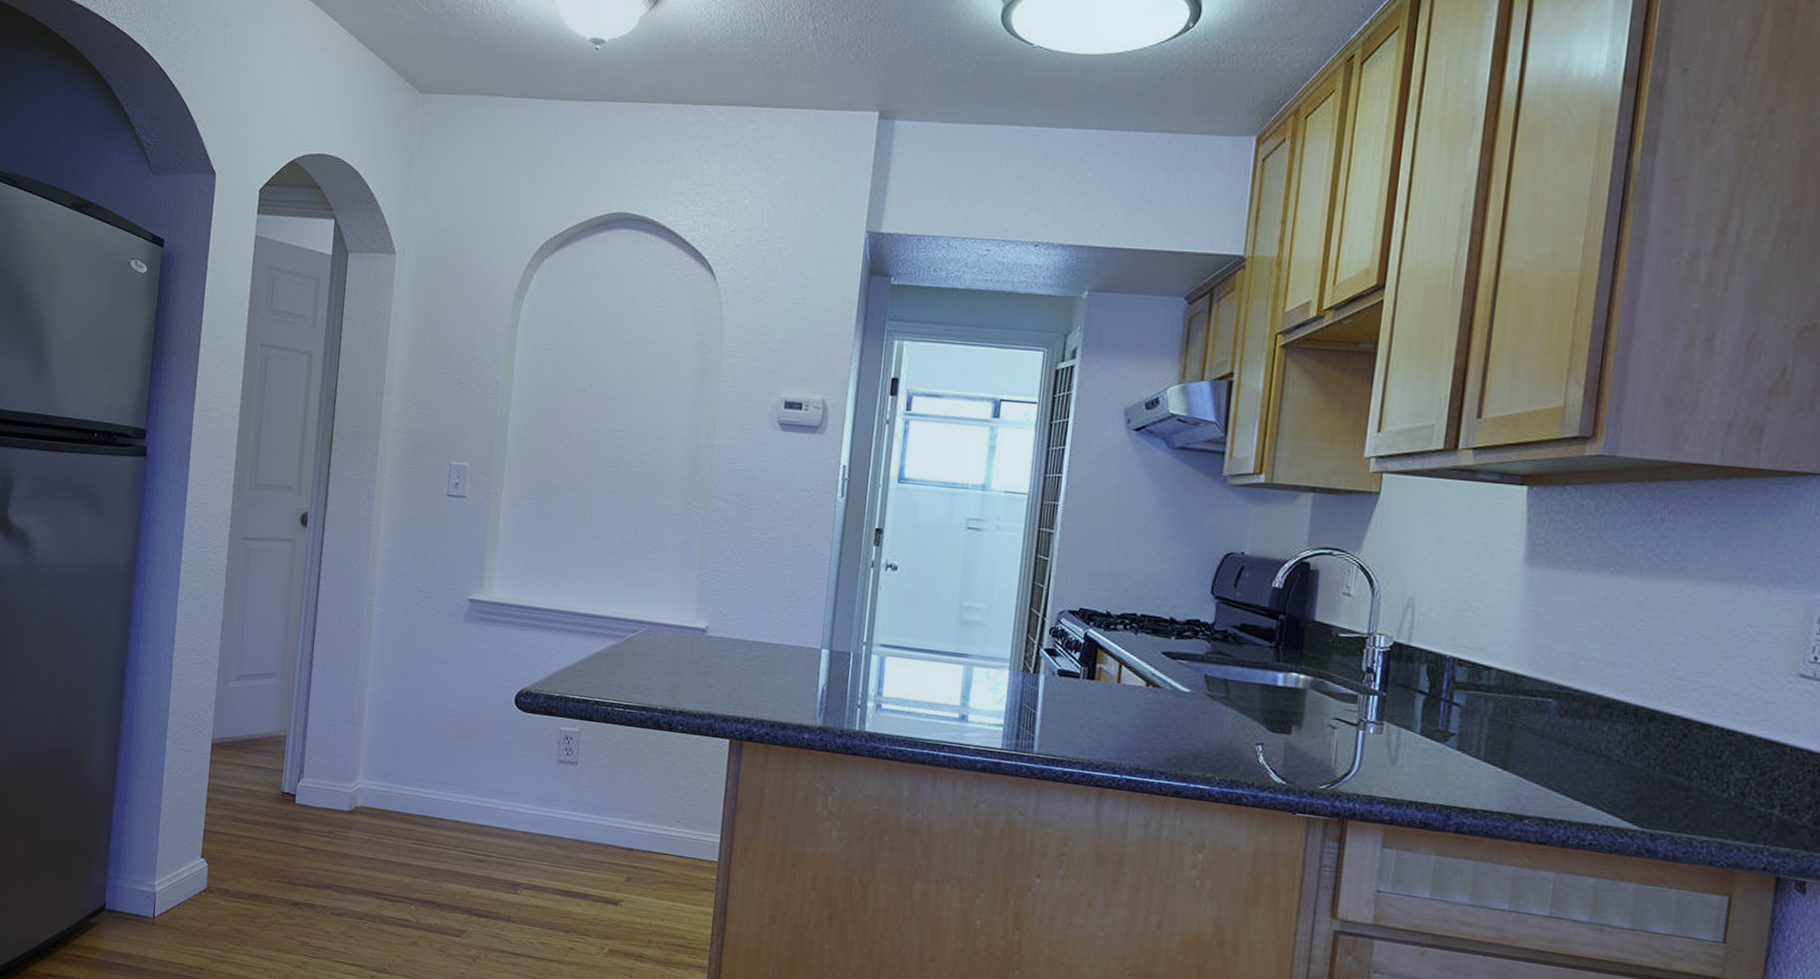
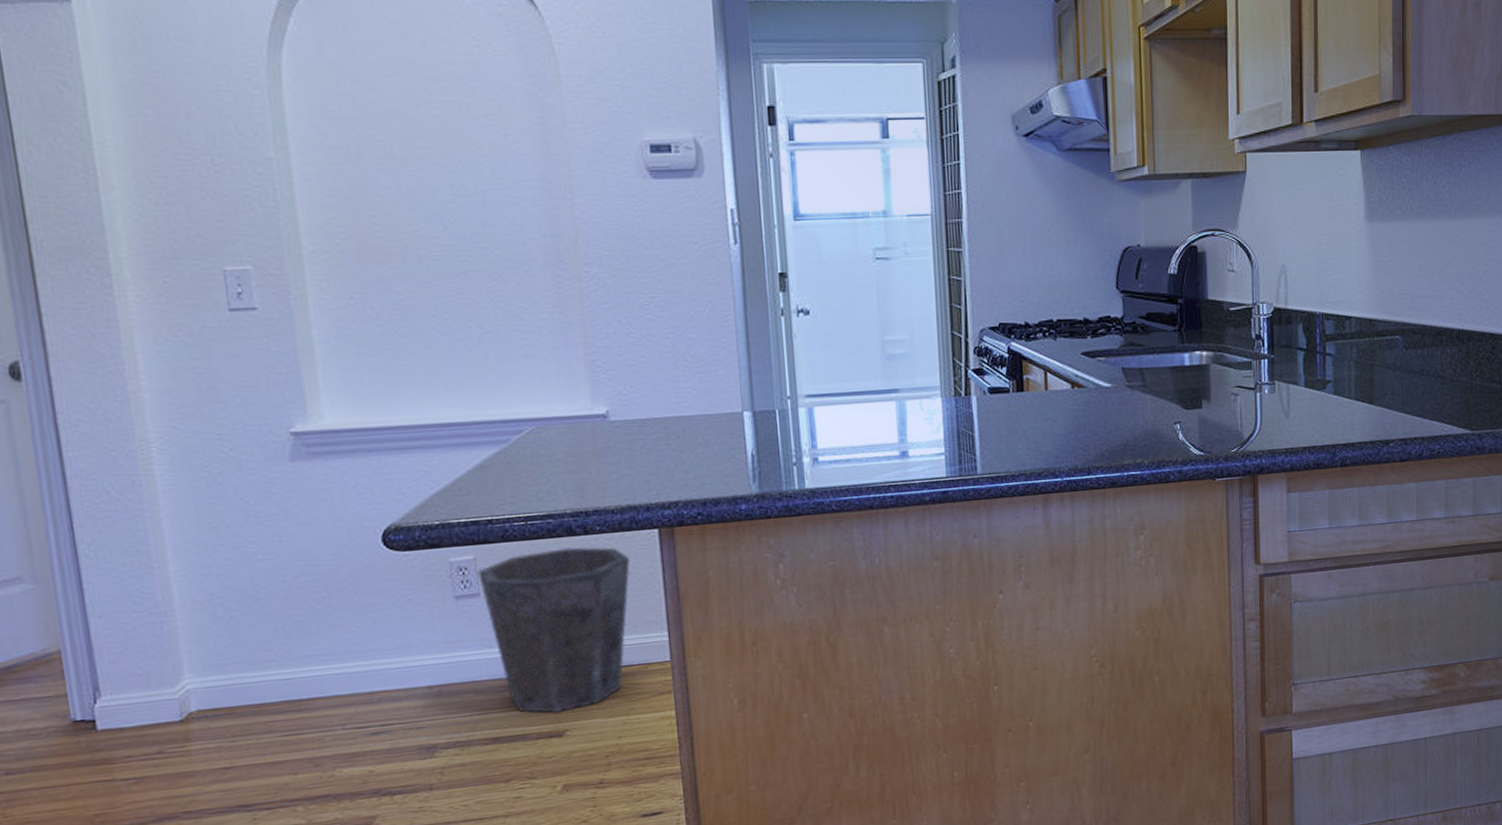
waste bin: none [579,736,701,884] -> present [478,546,630,713]

